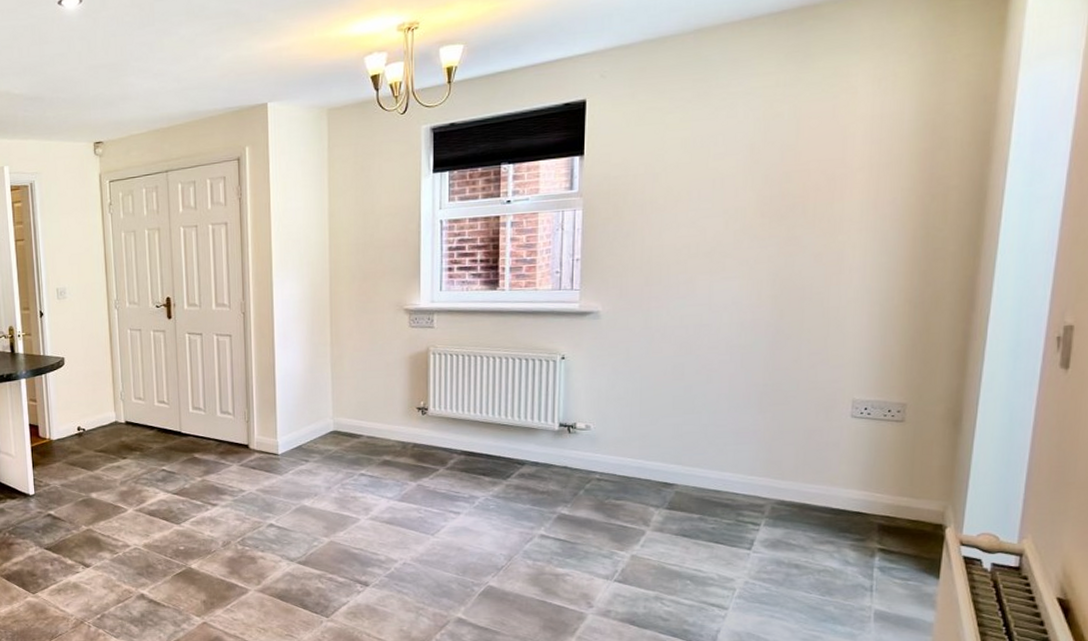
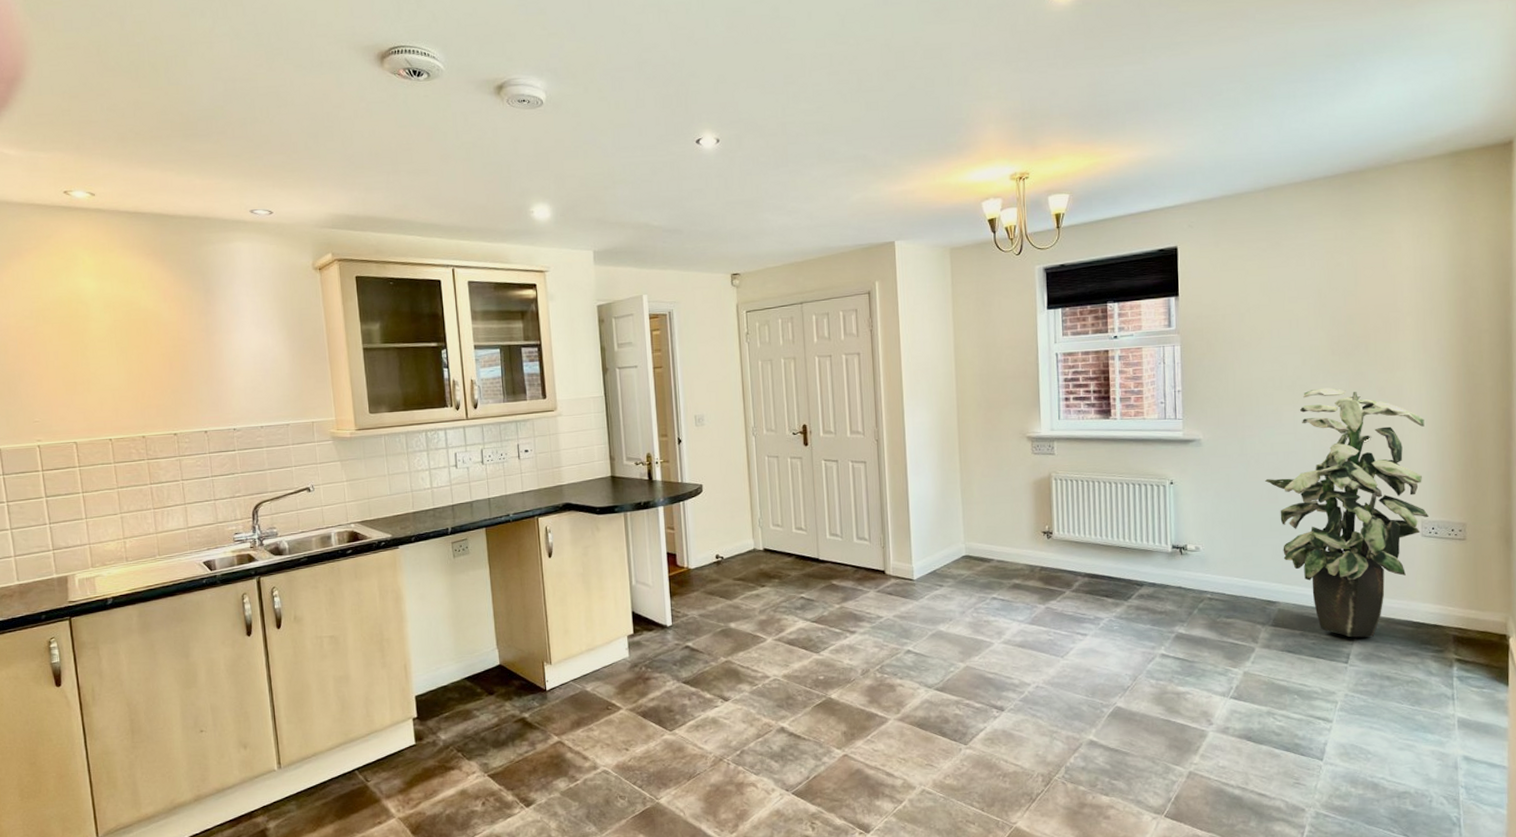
indoor plant: none [669,254,867,523] -> present [1264,387,1430,638]

